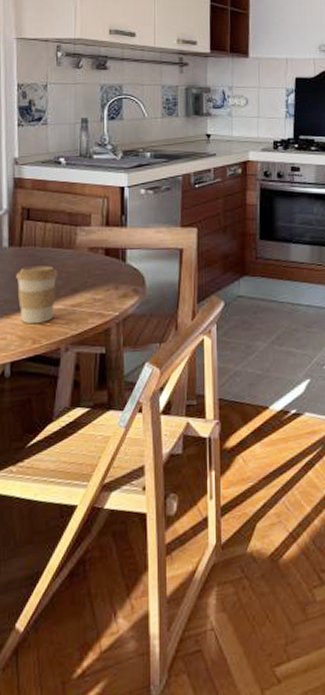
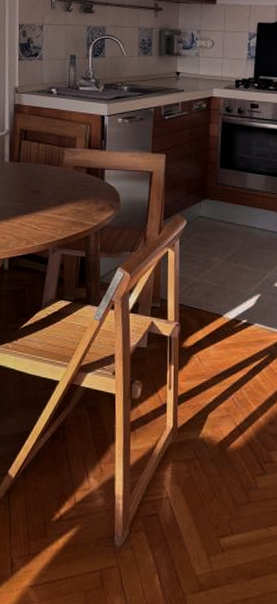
coffee cup: present [16,266,58,325] -> none [15,179,48,228]

